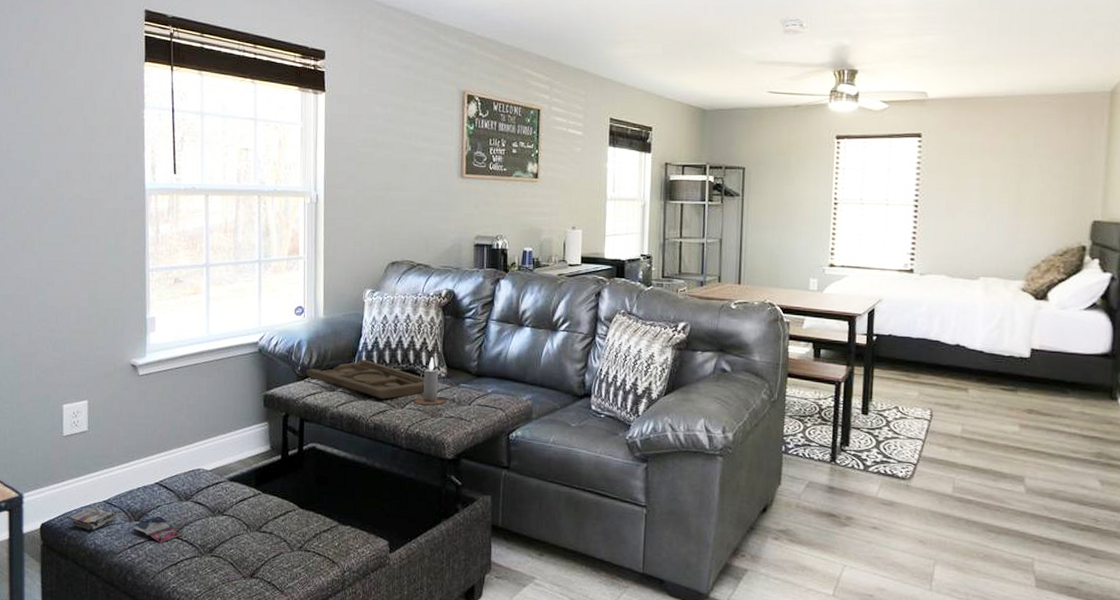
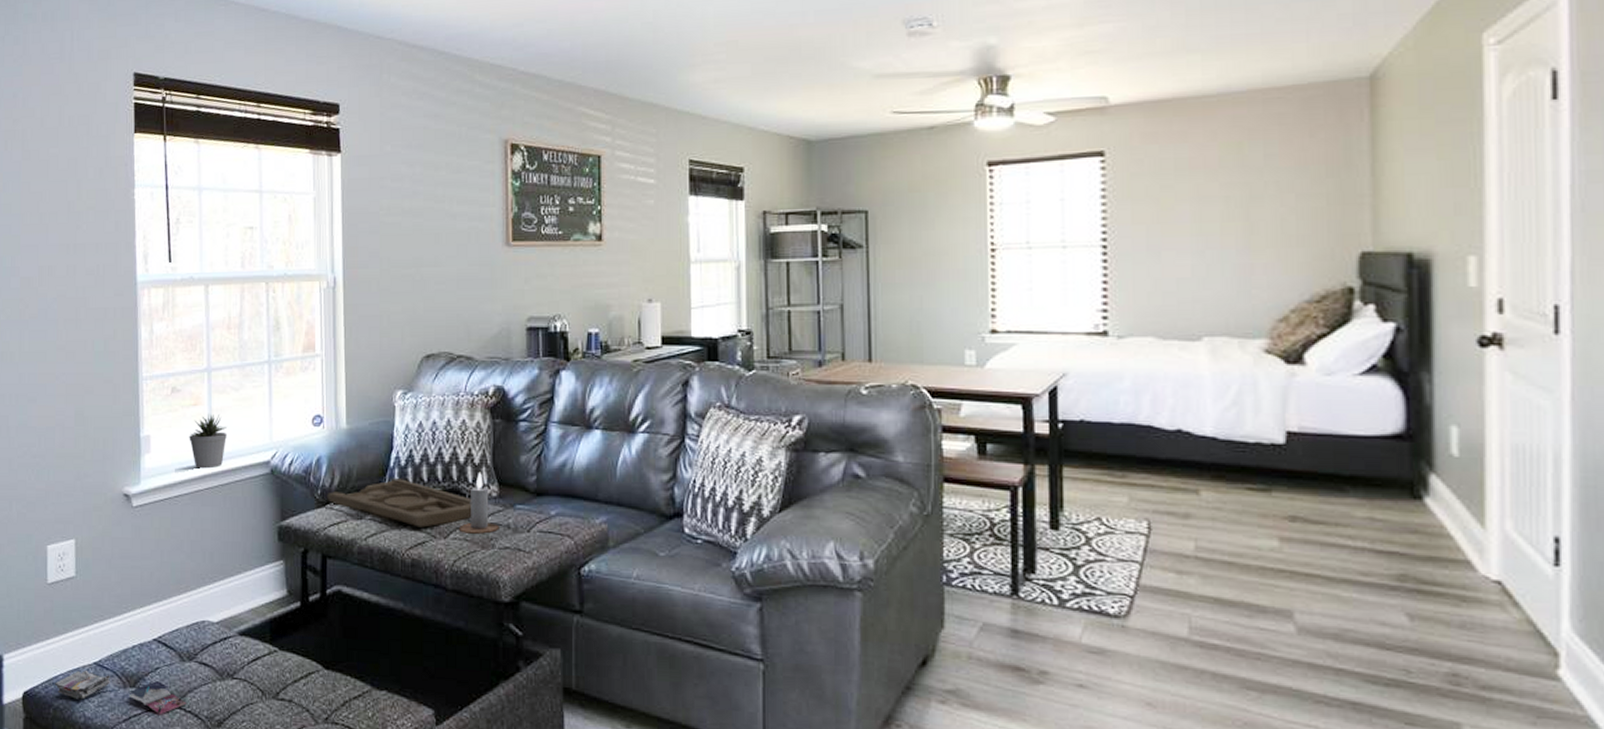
potted plant: none [189,301,222,347] -> present [189,413,227,469]

